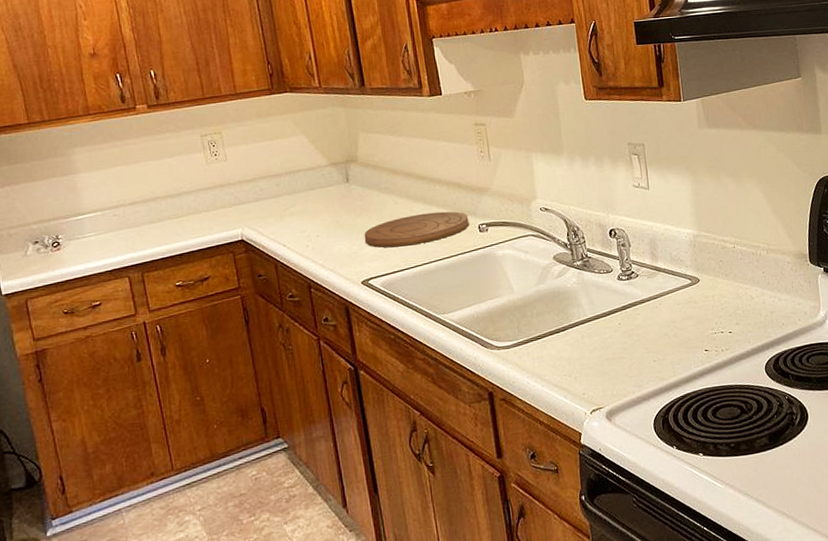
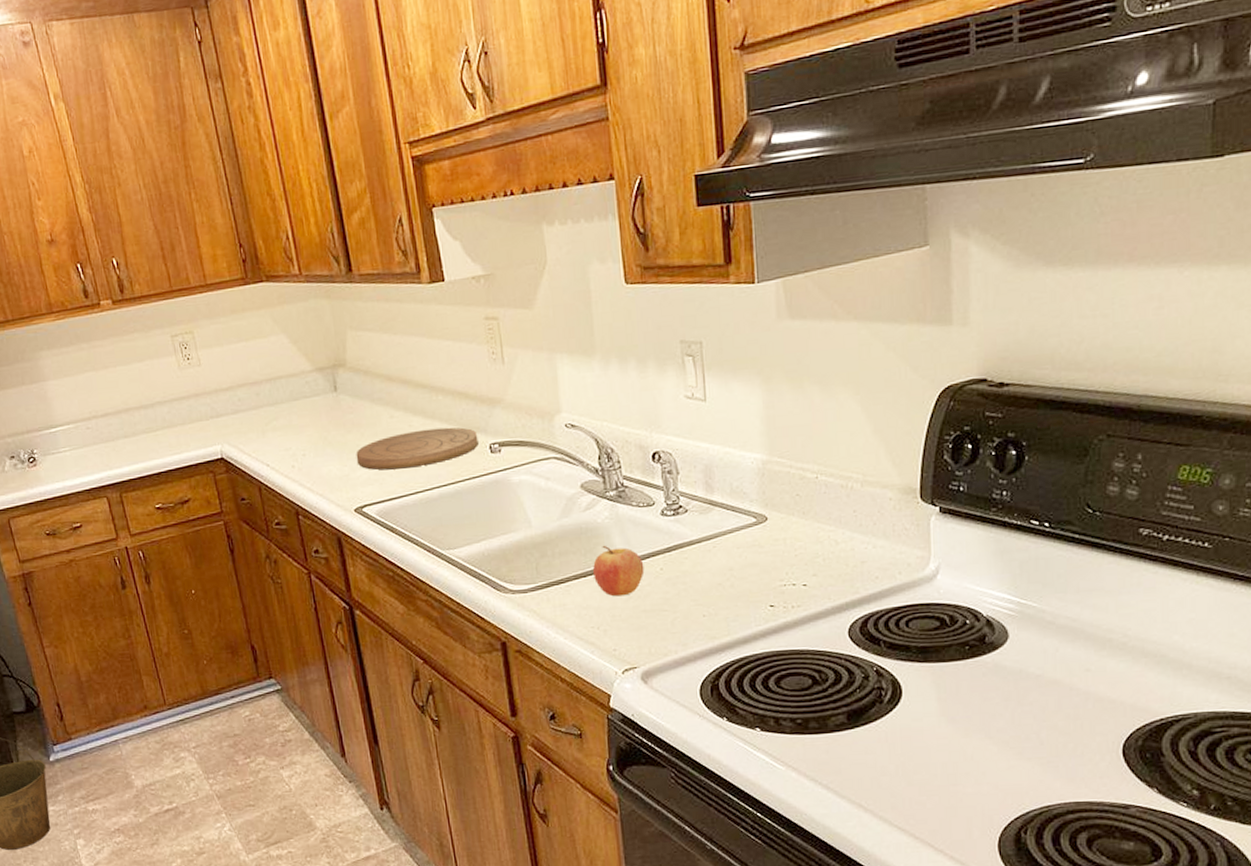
fruit: none [564,305,606,349] -> present [592,545,645,597]

